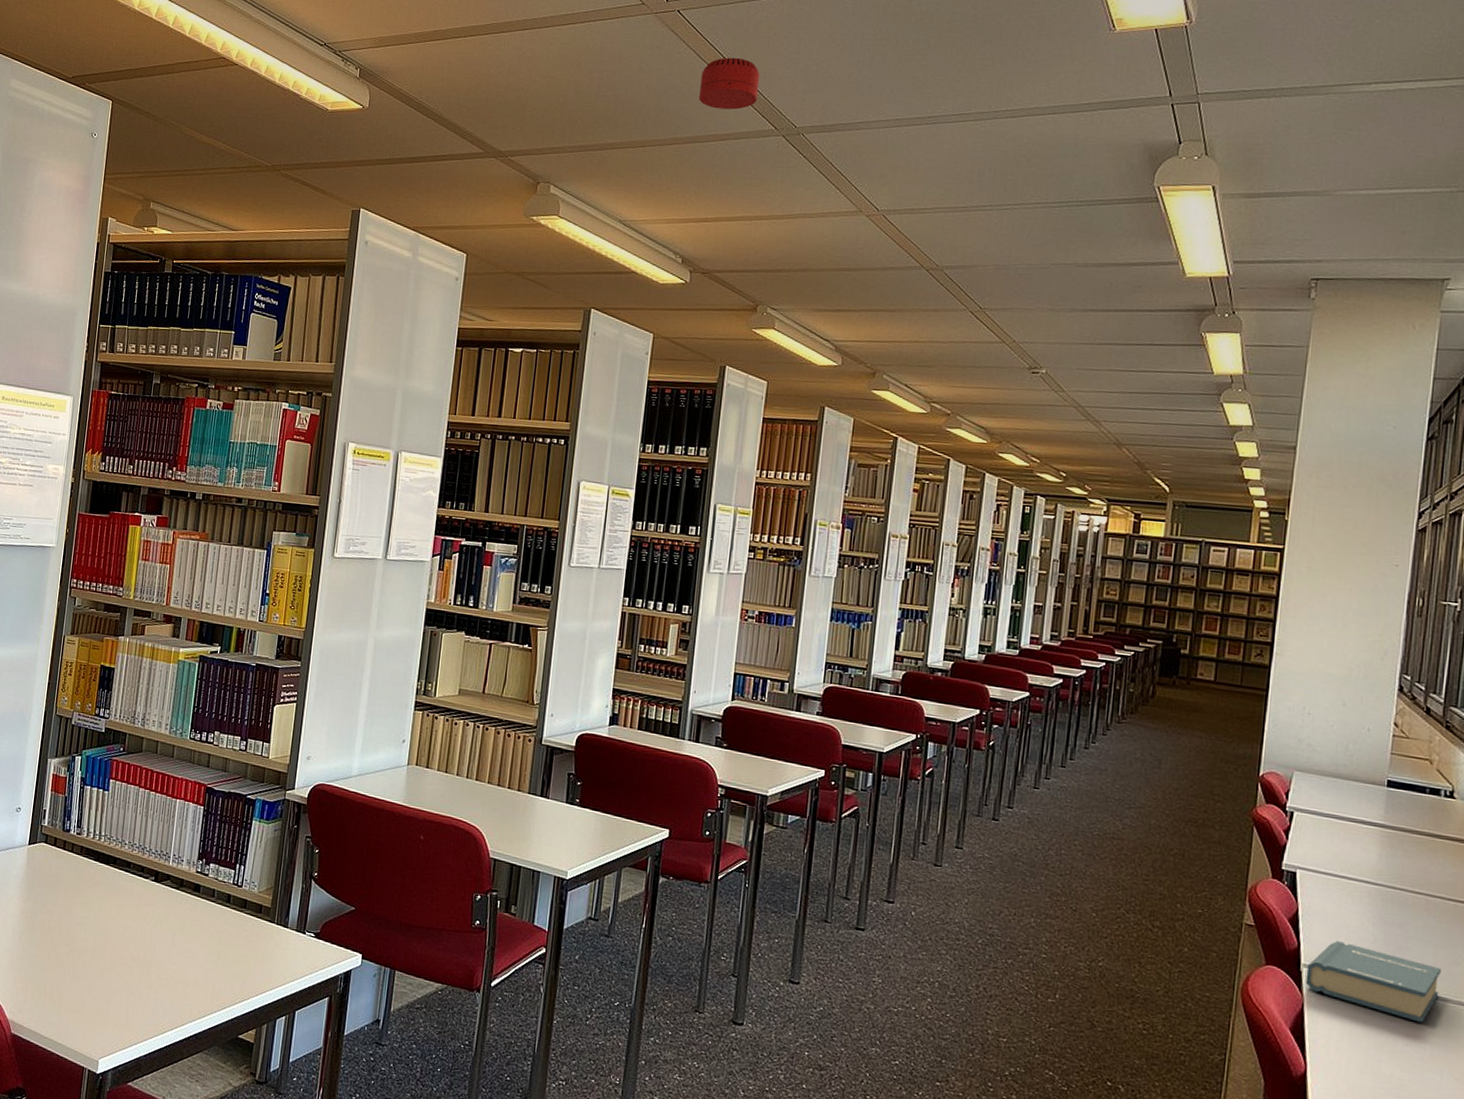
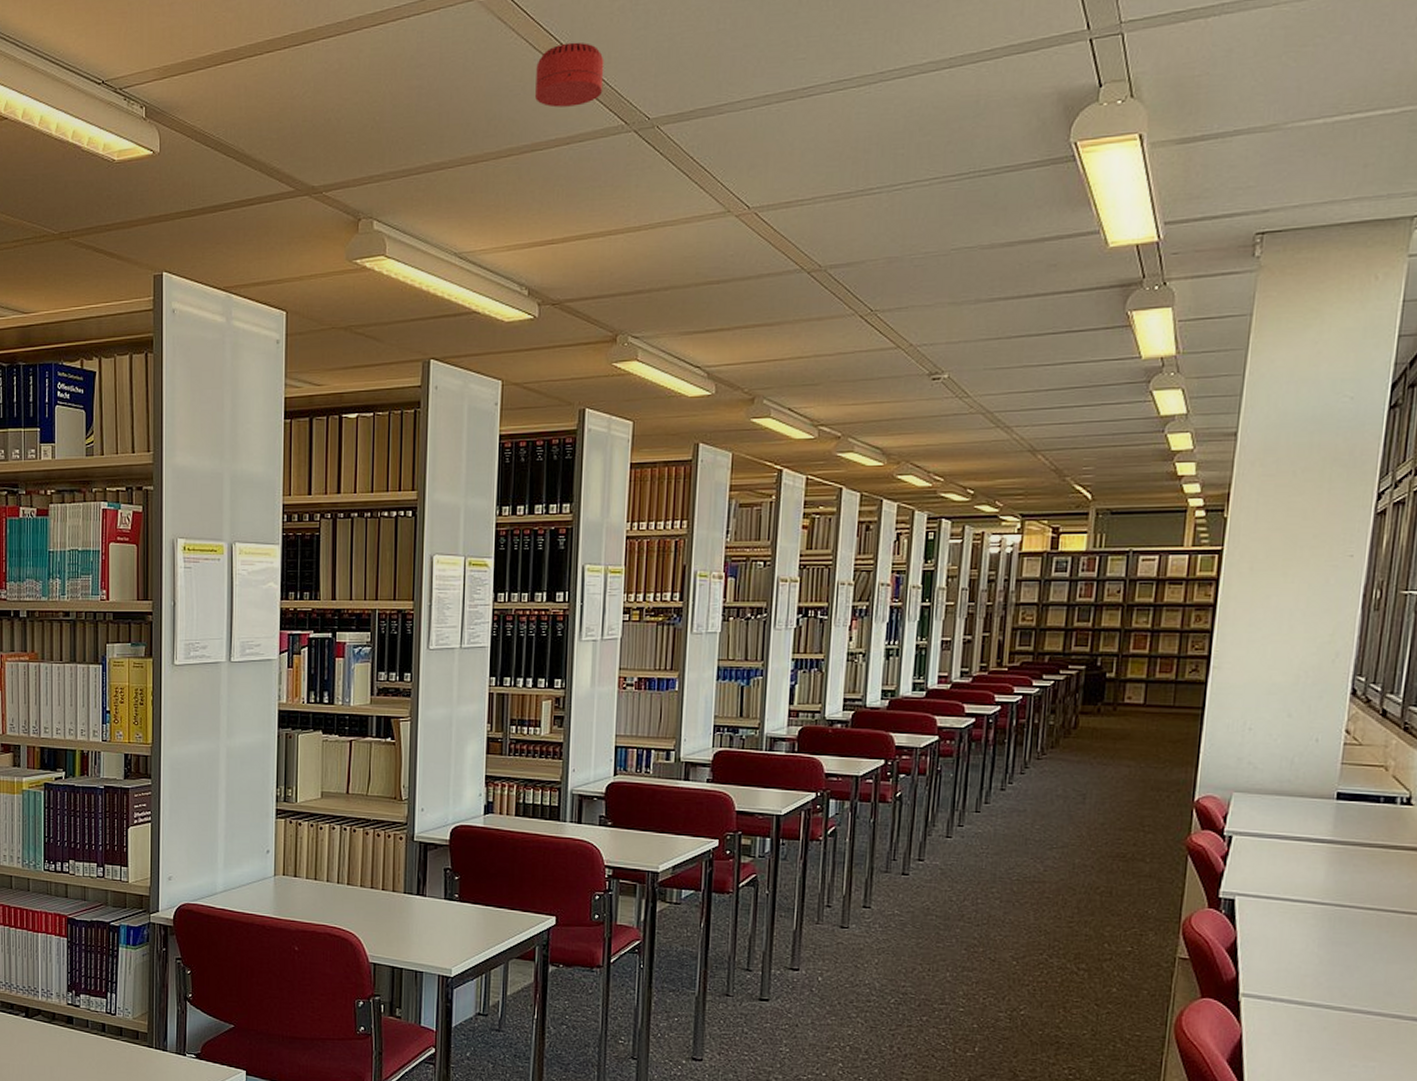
hardback book: present [1305,941,1441,1023] -> none [1244,966,1393,1043]

